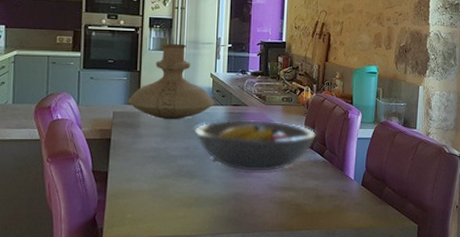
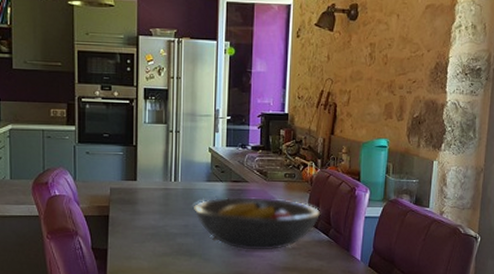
vase: present [127,43,215,120] -> none [124,115,214,197]

